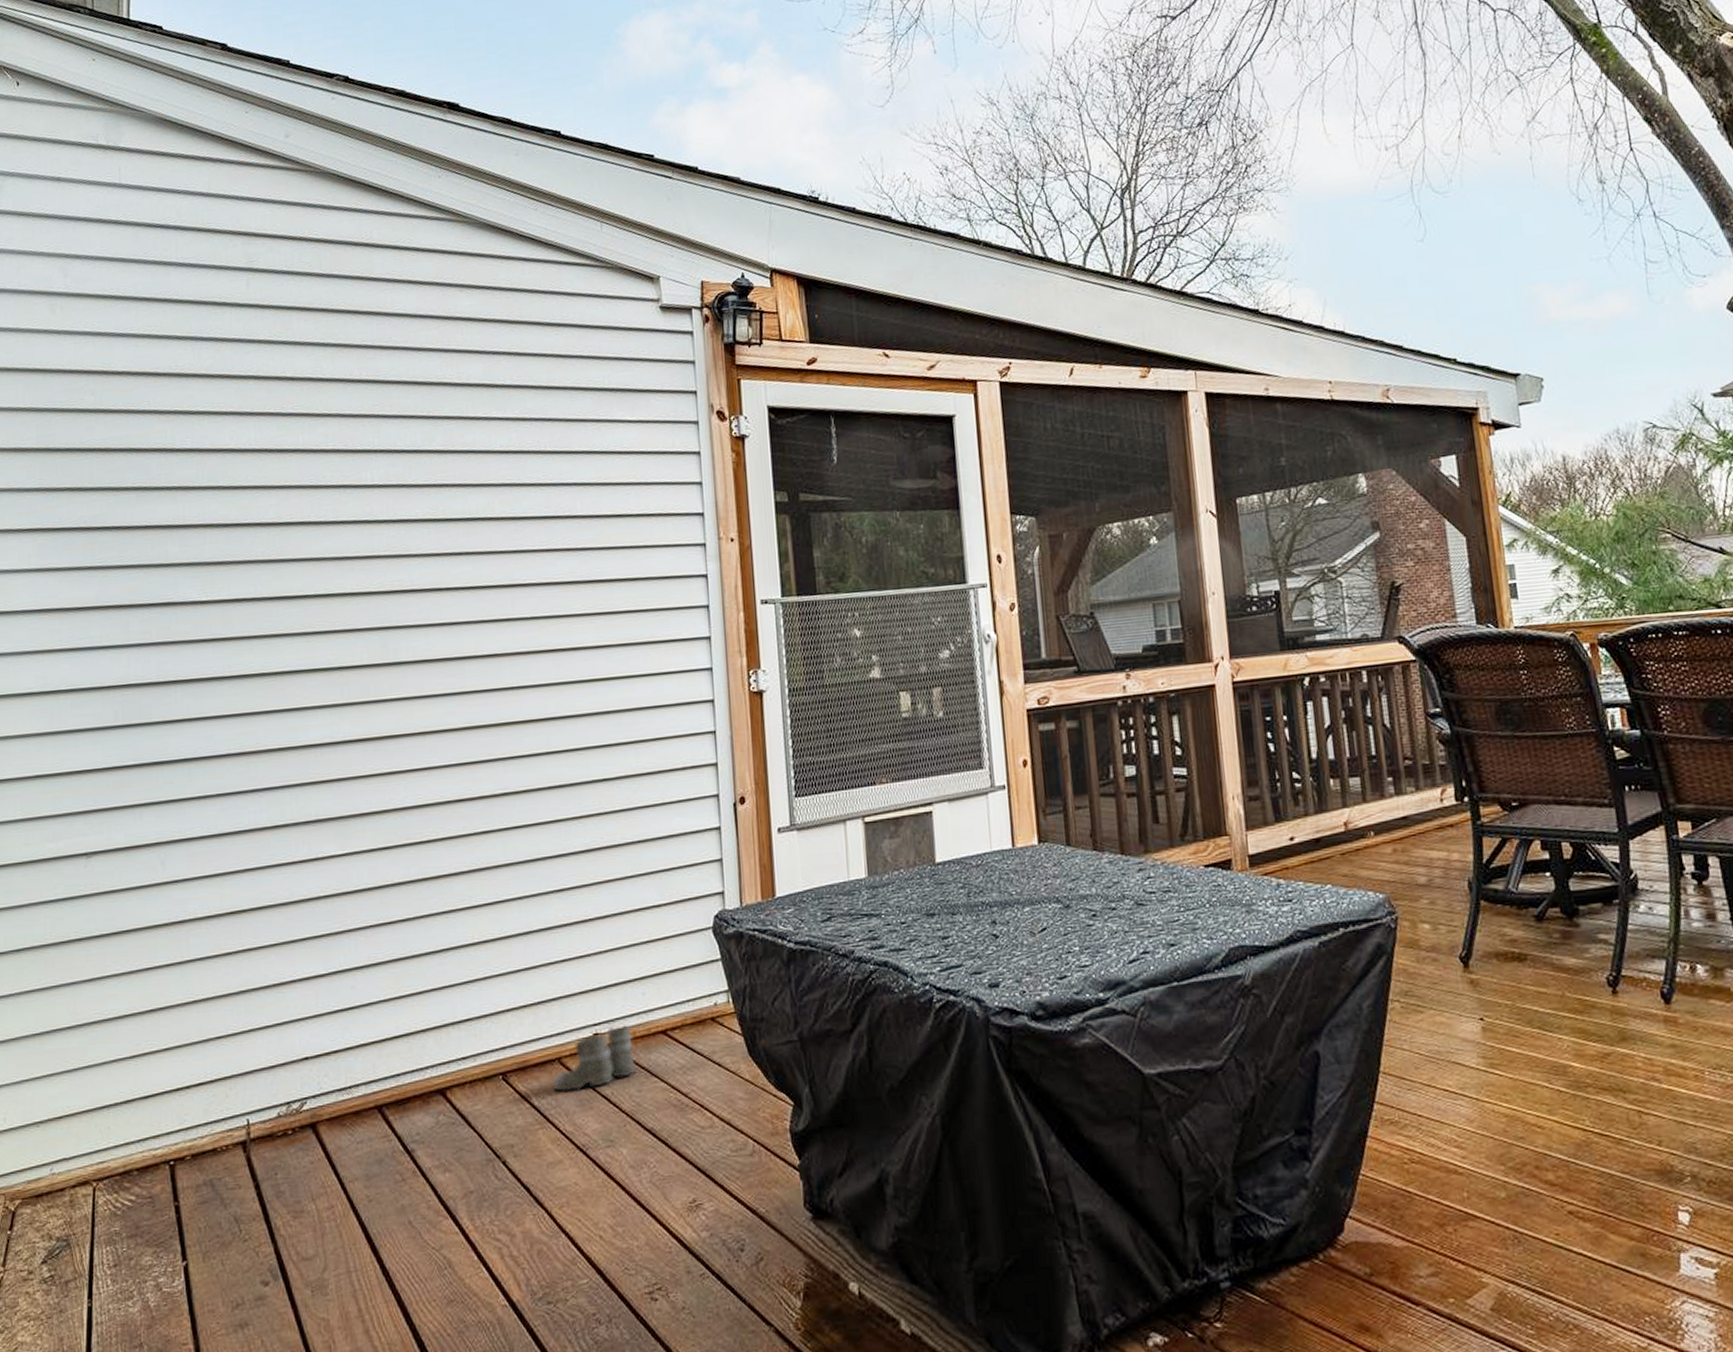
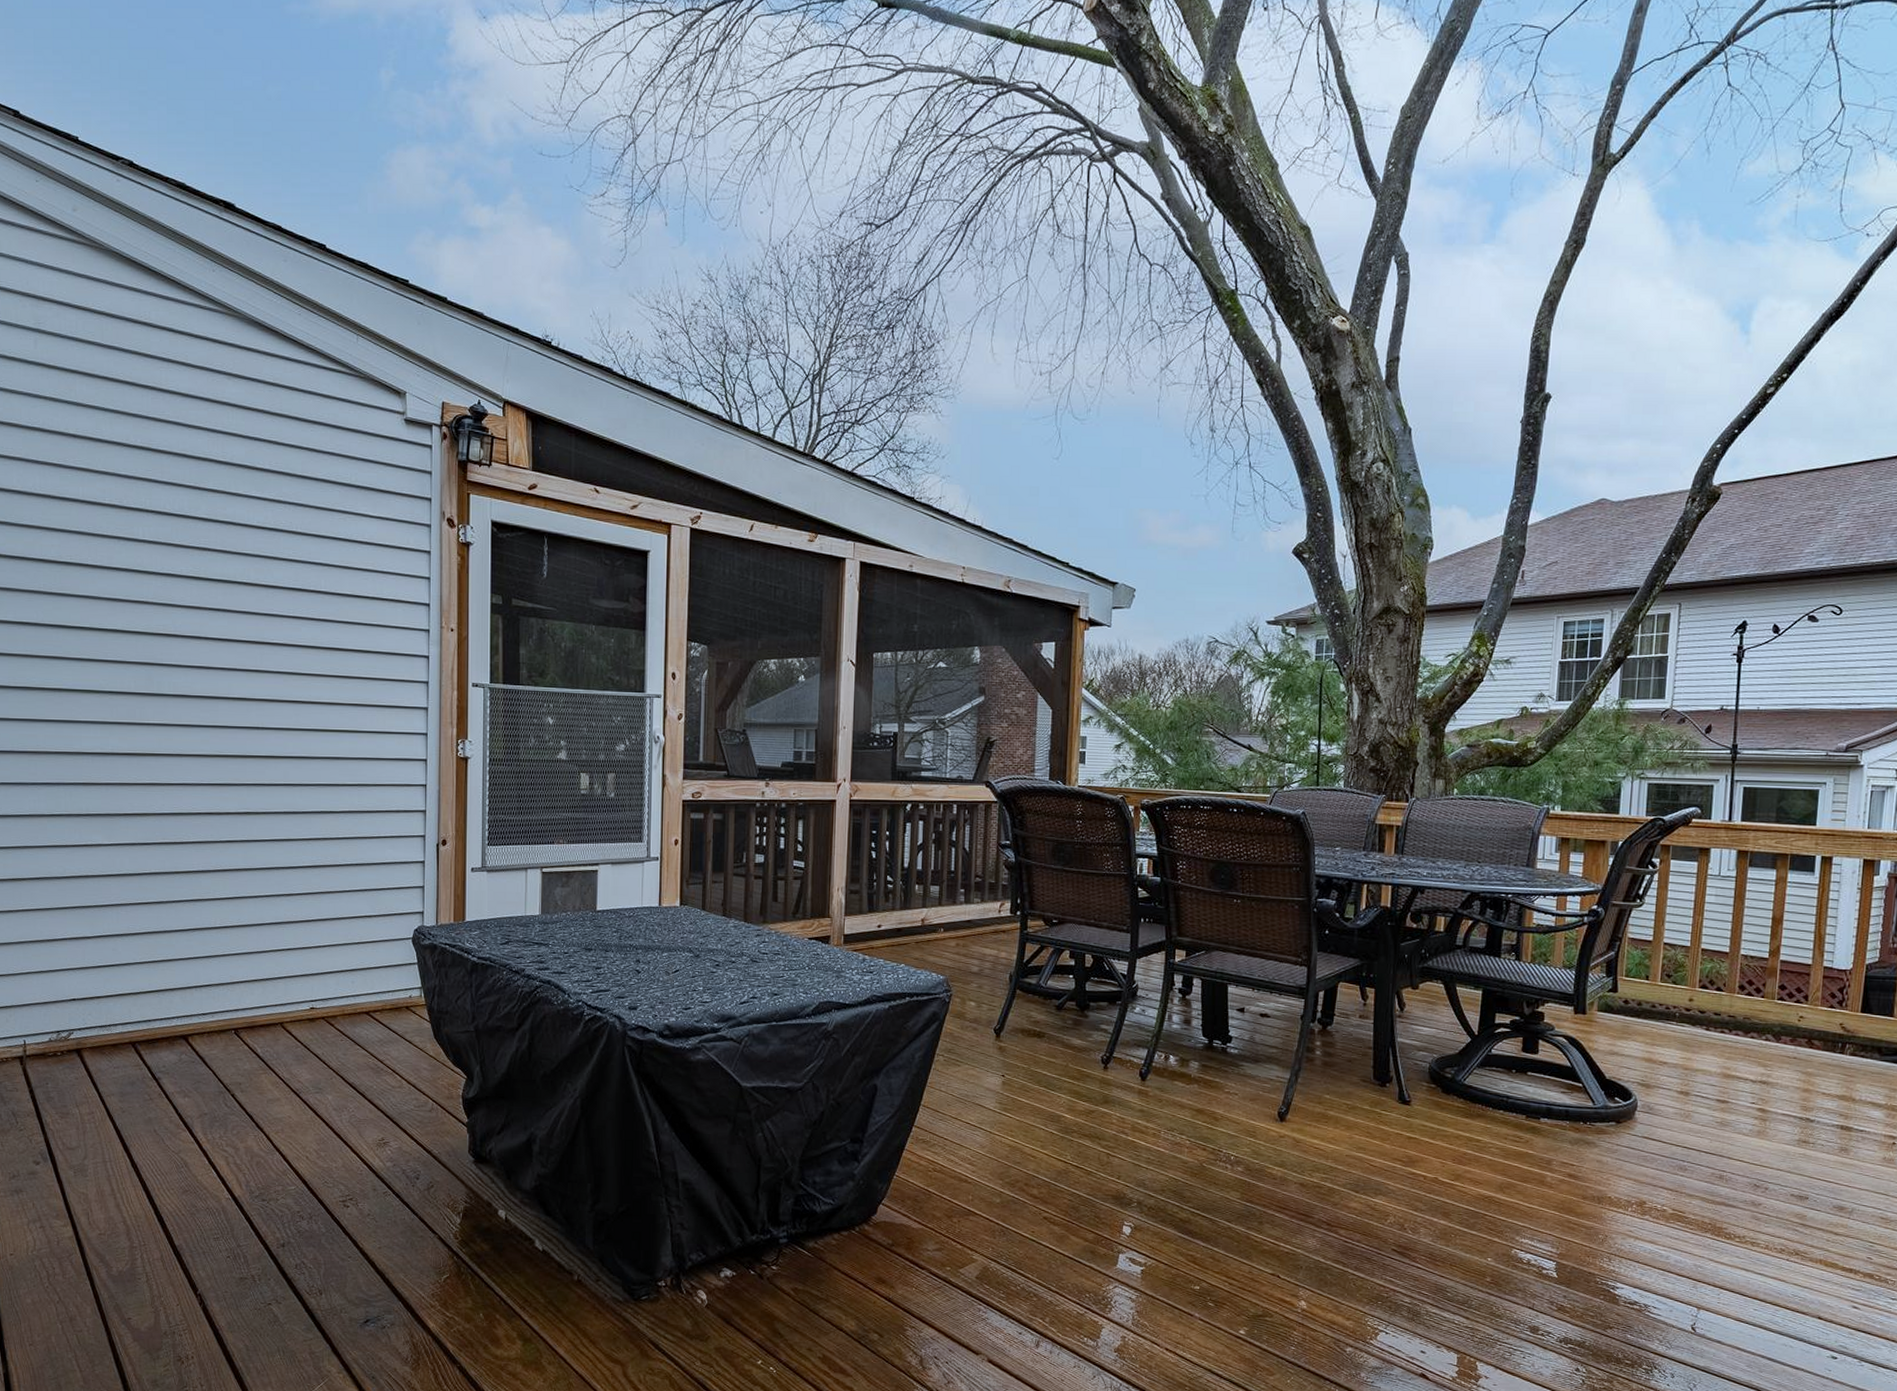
boots: present [553,1023,638,1095] -> none [275,1003,345,1052]

